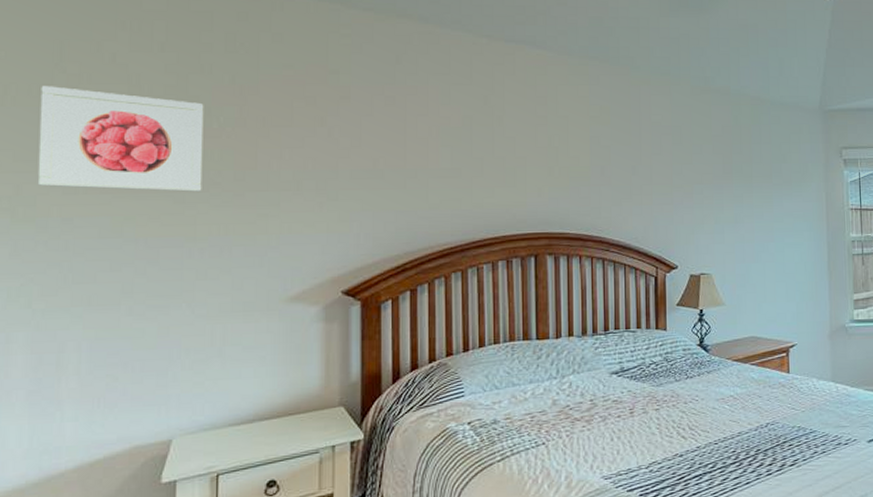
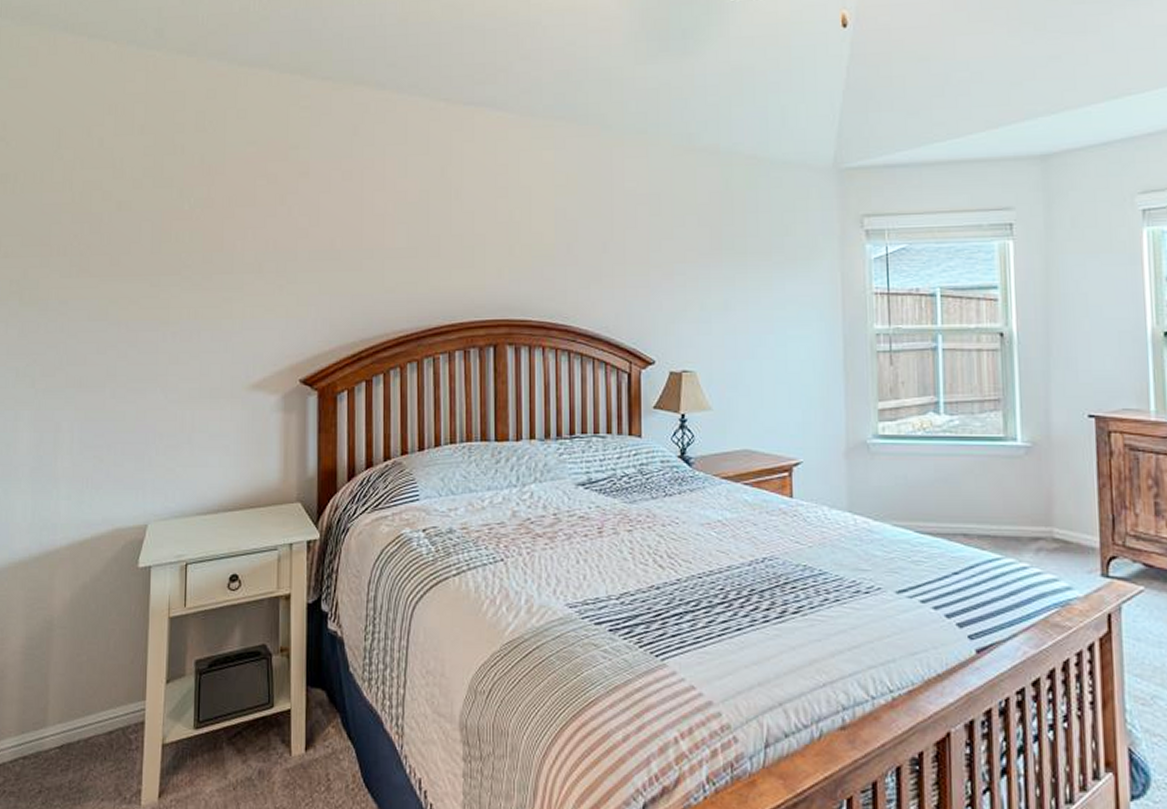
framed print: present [37,86,204,192] -> none [40,172,177,275]

